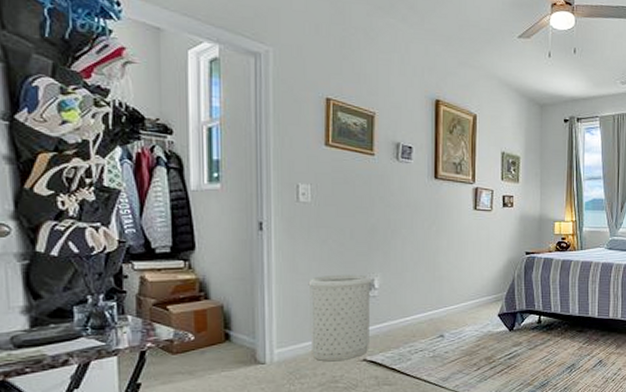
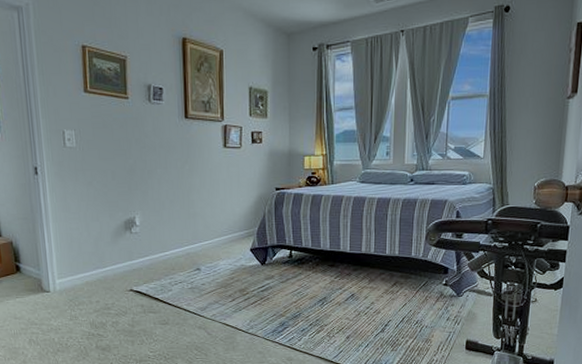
laundry basket: present [308,274,372,362] -> none [79,212,135,291]

